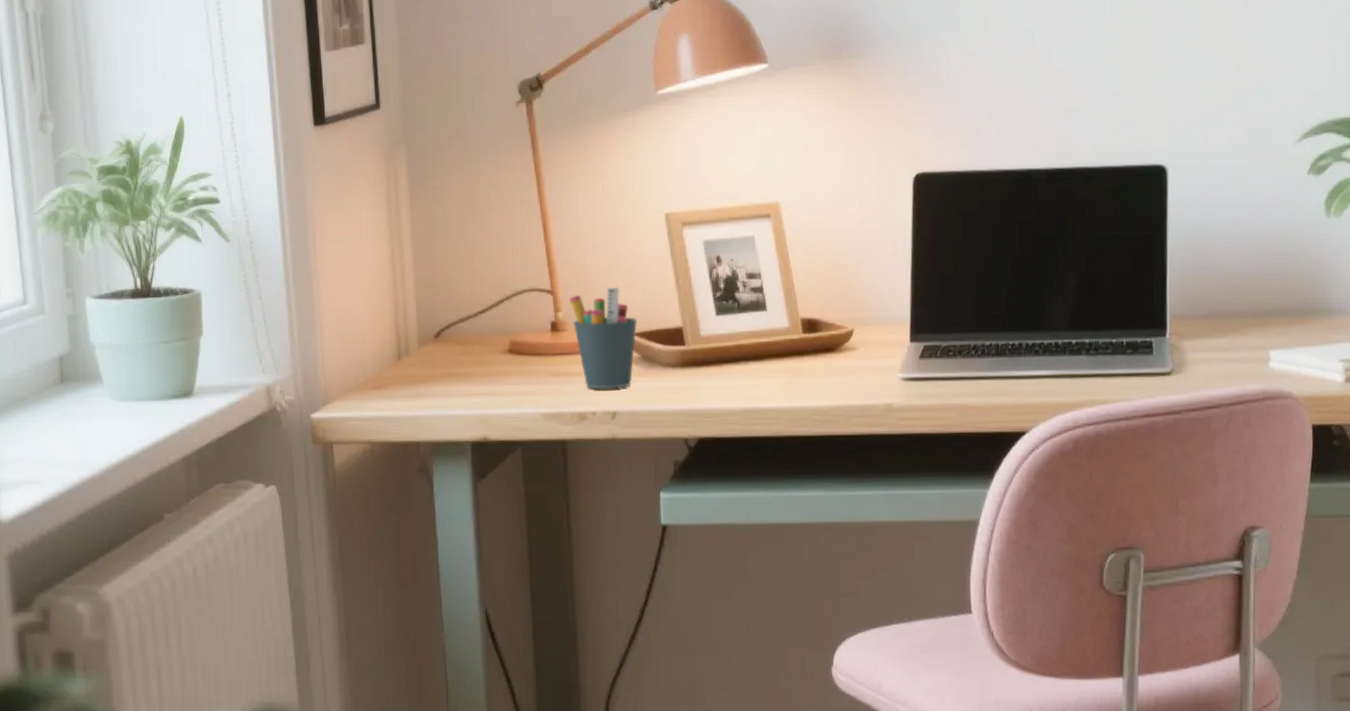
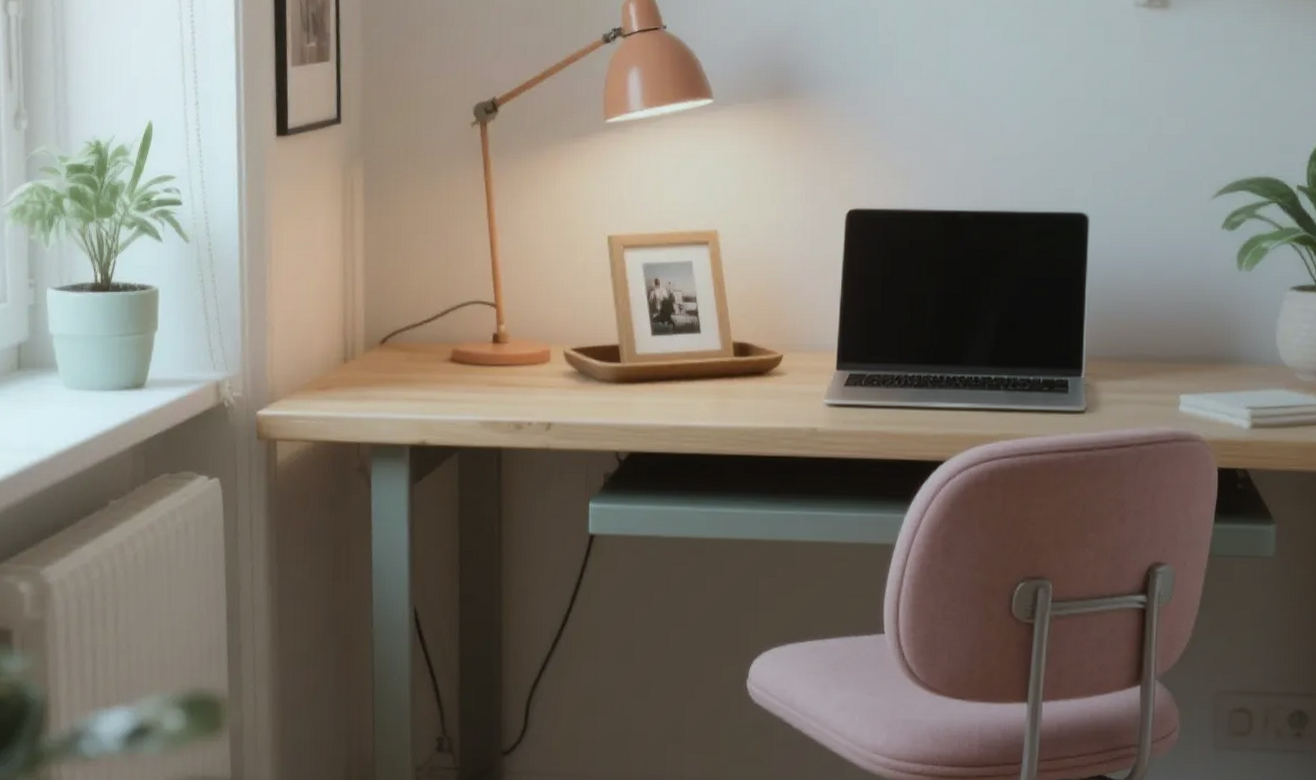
pen holder: present [570,286,637,389] -> none [512,303,576,401]

